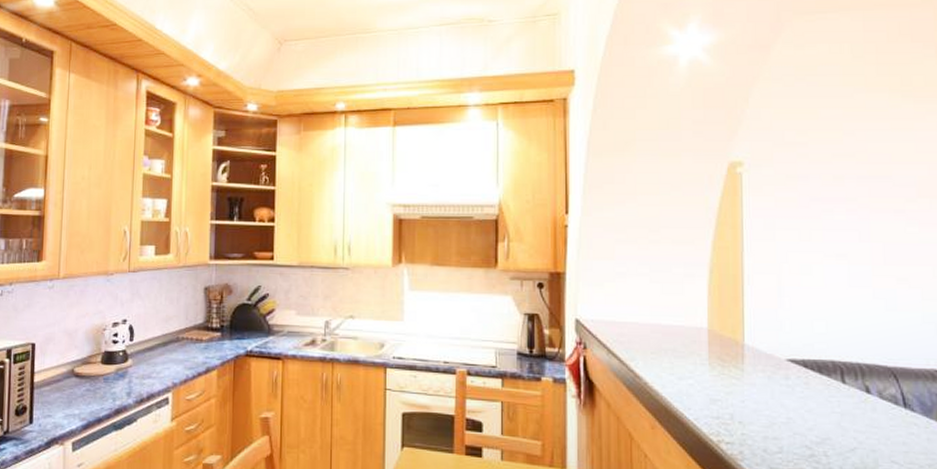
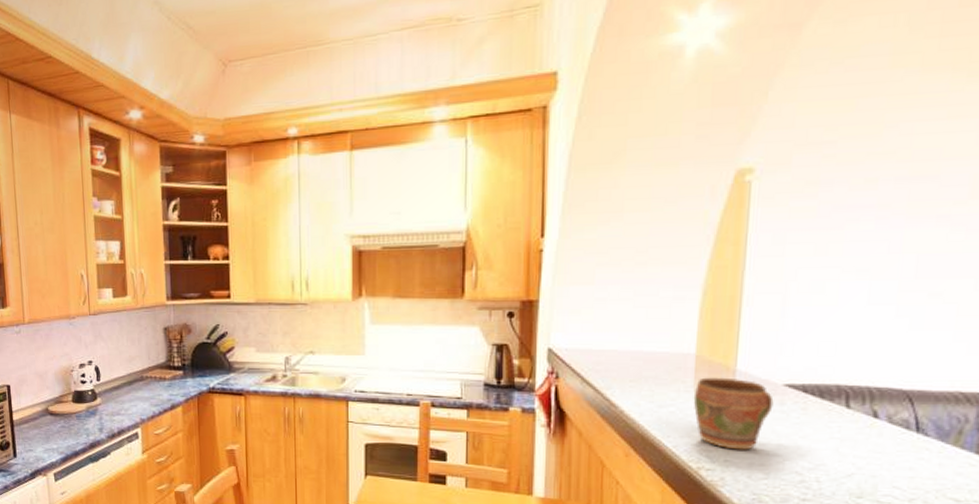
mug: none [709,351,780,424] -> present [693,377,774,450]

